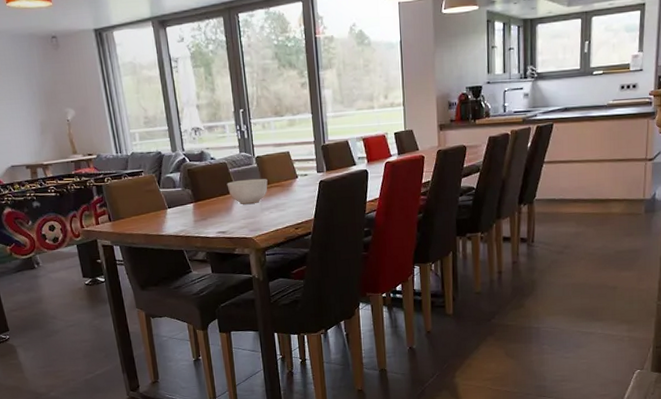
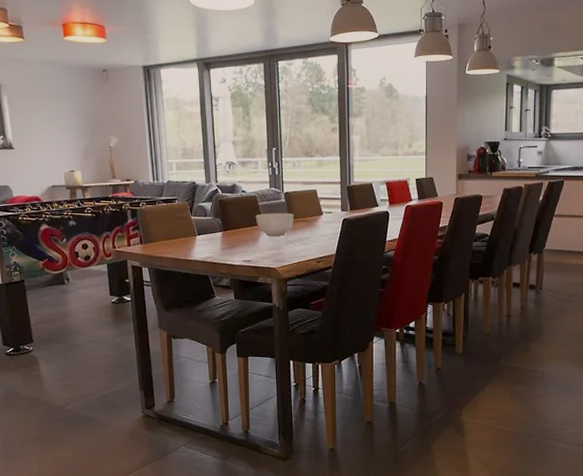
planter: none [21,147,42,166] -> present [63,170,82,187]

